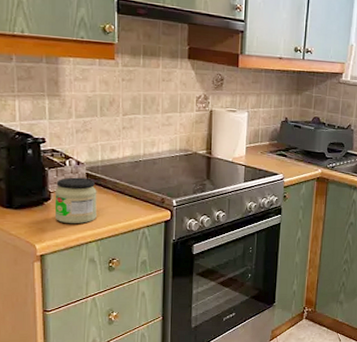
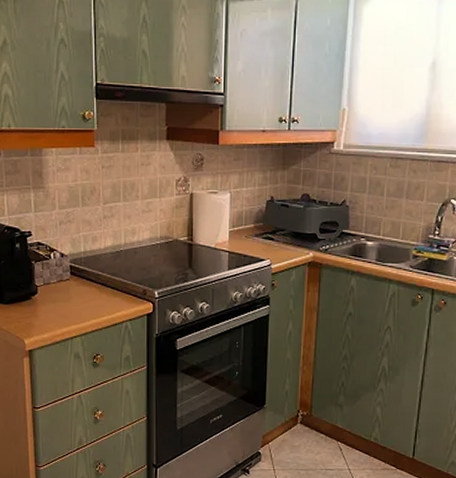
jar: present [54,177,97,223] -> none [41,270,81,318]

